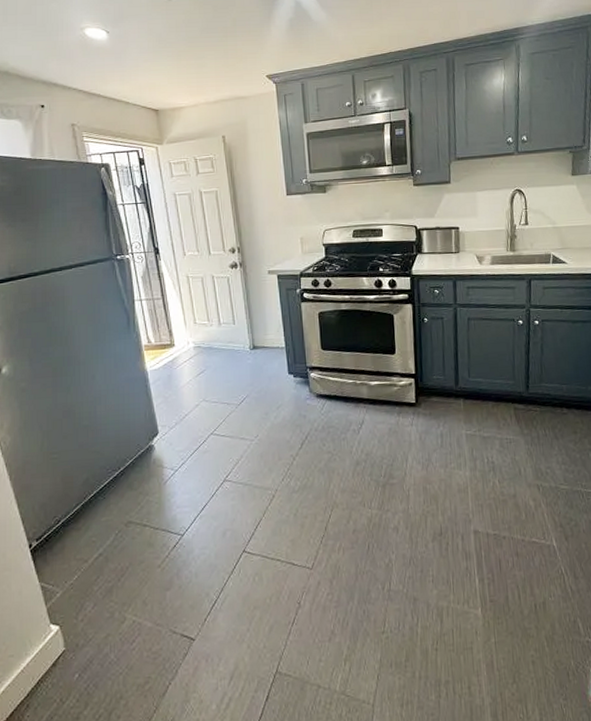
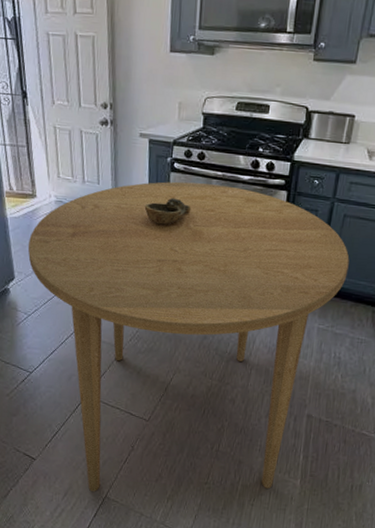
dining table: none [169,307,483,668] -> present [27,181,350,492]
decorative bowl: none [280,326,326,355] -> present [144,198,191,225]

